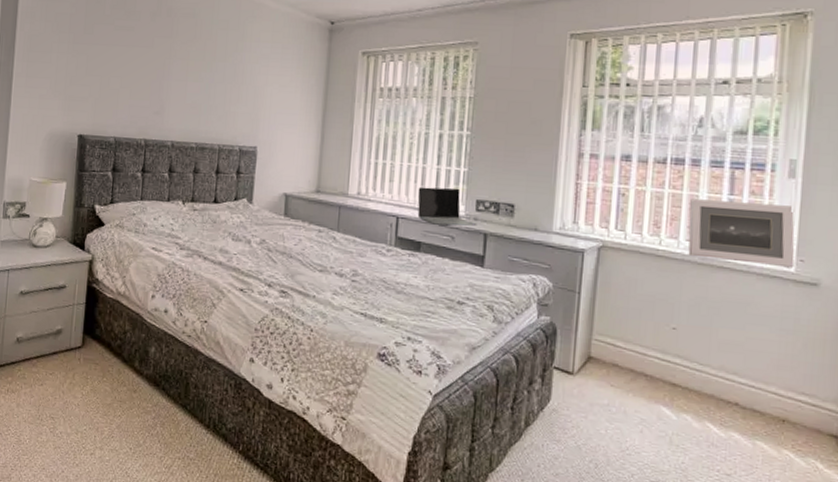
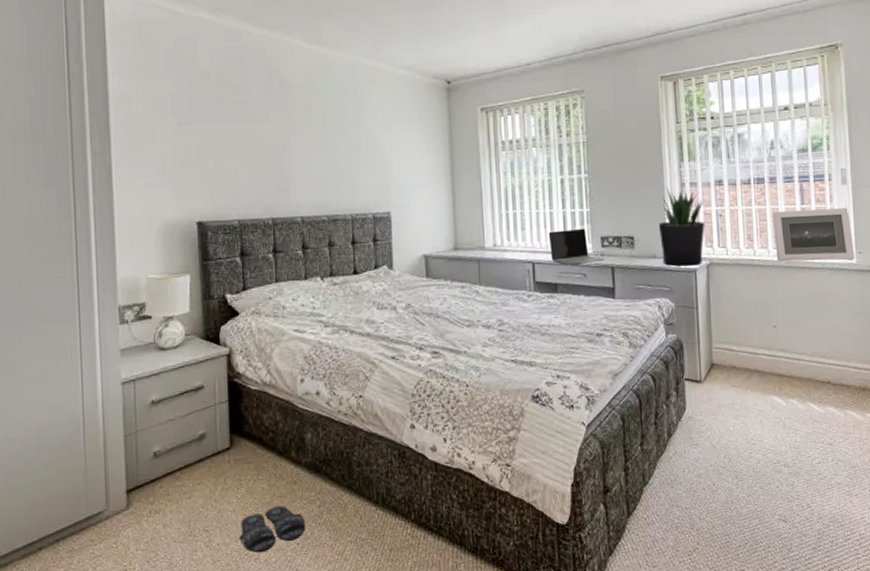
slippers: none [79,409,140,449] -> present [239,506,306,552]
planter: none [545,155,604,246] -> present [658,187,705,267]

